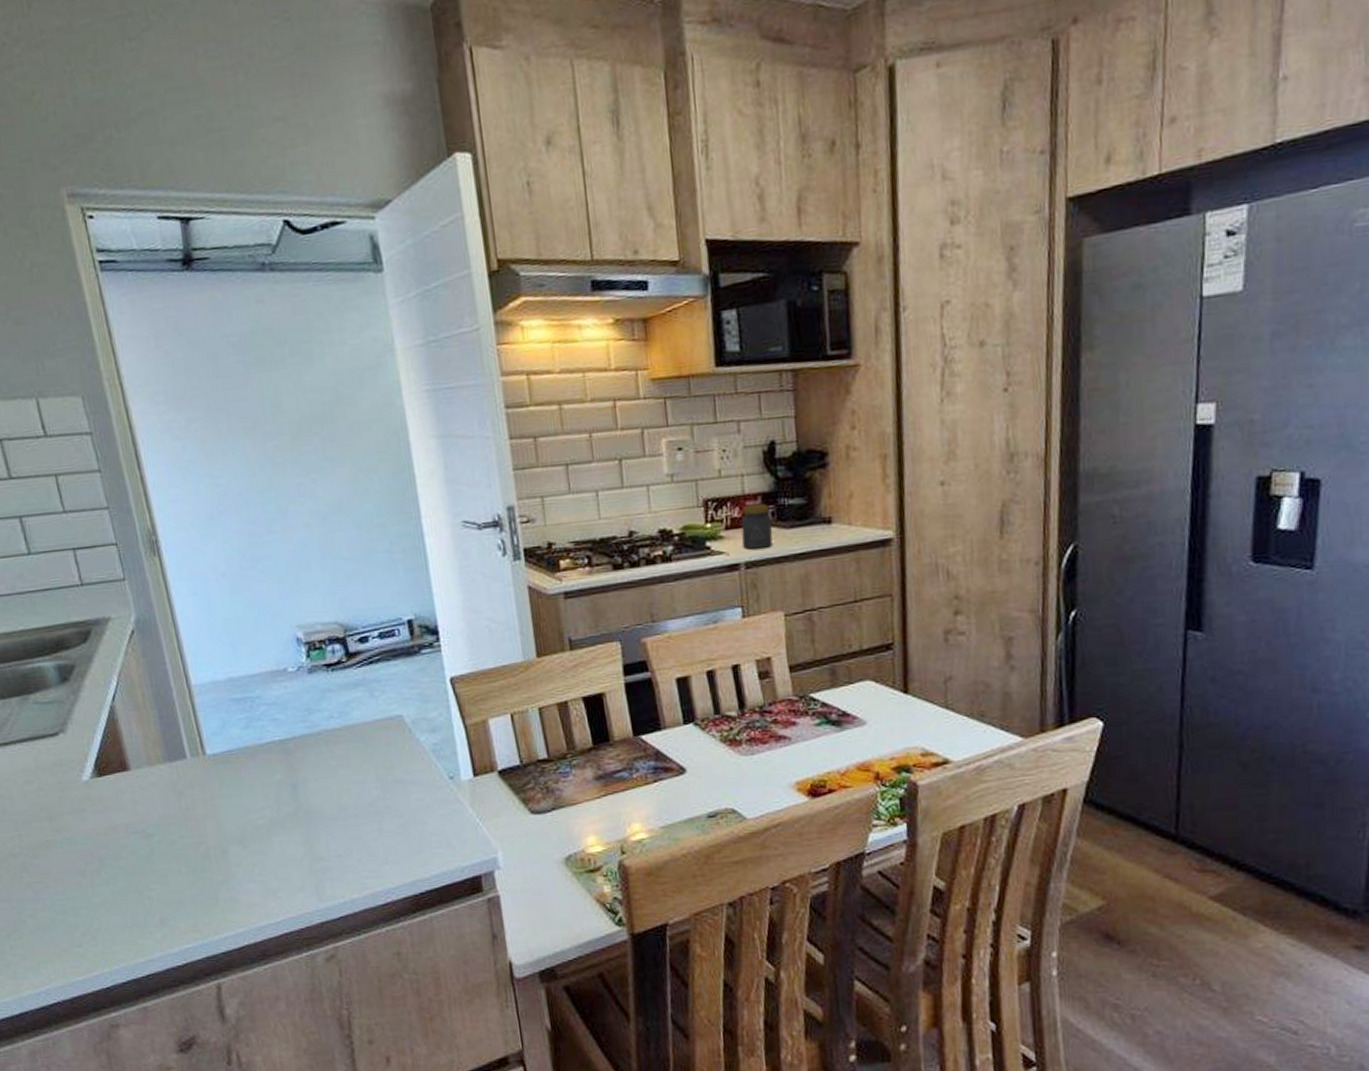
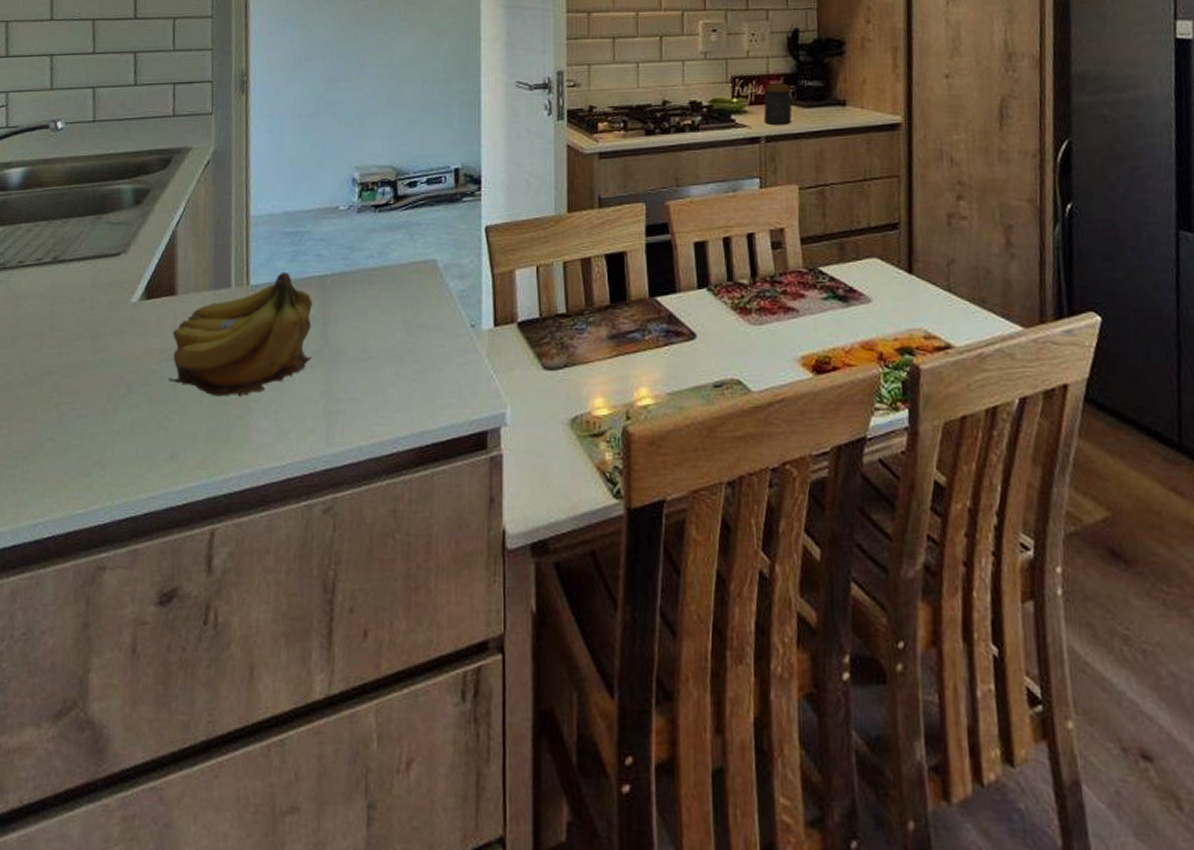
fruit: none [134,739,287,864] -> present [168,273,312,397]

